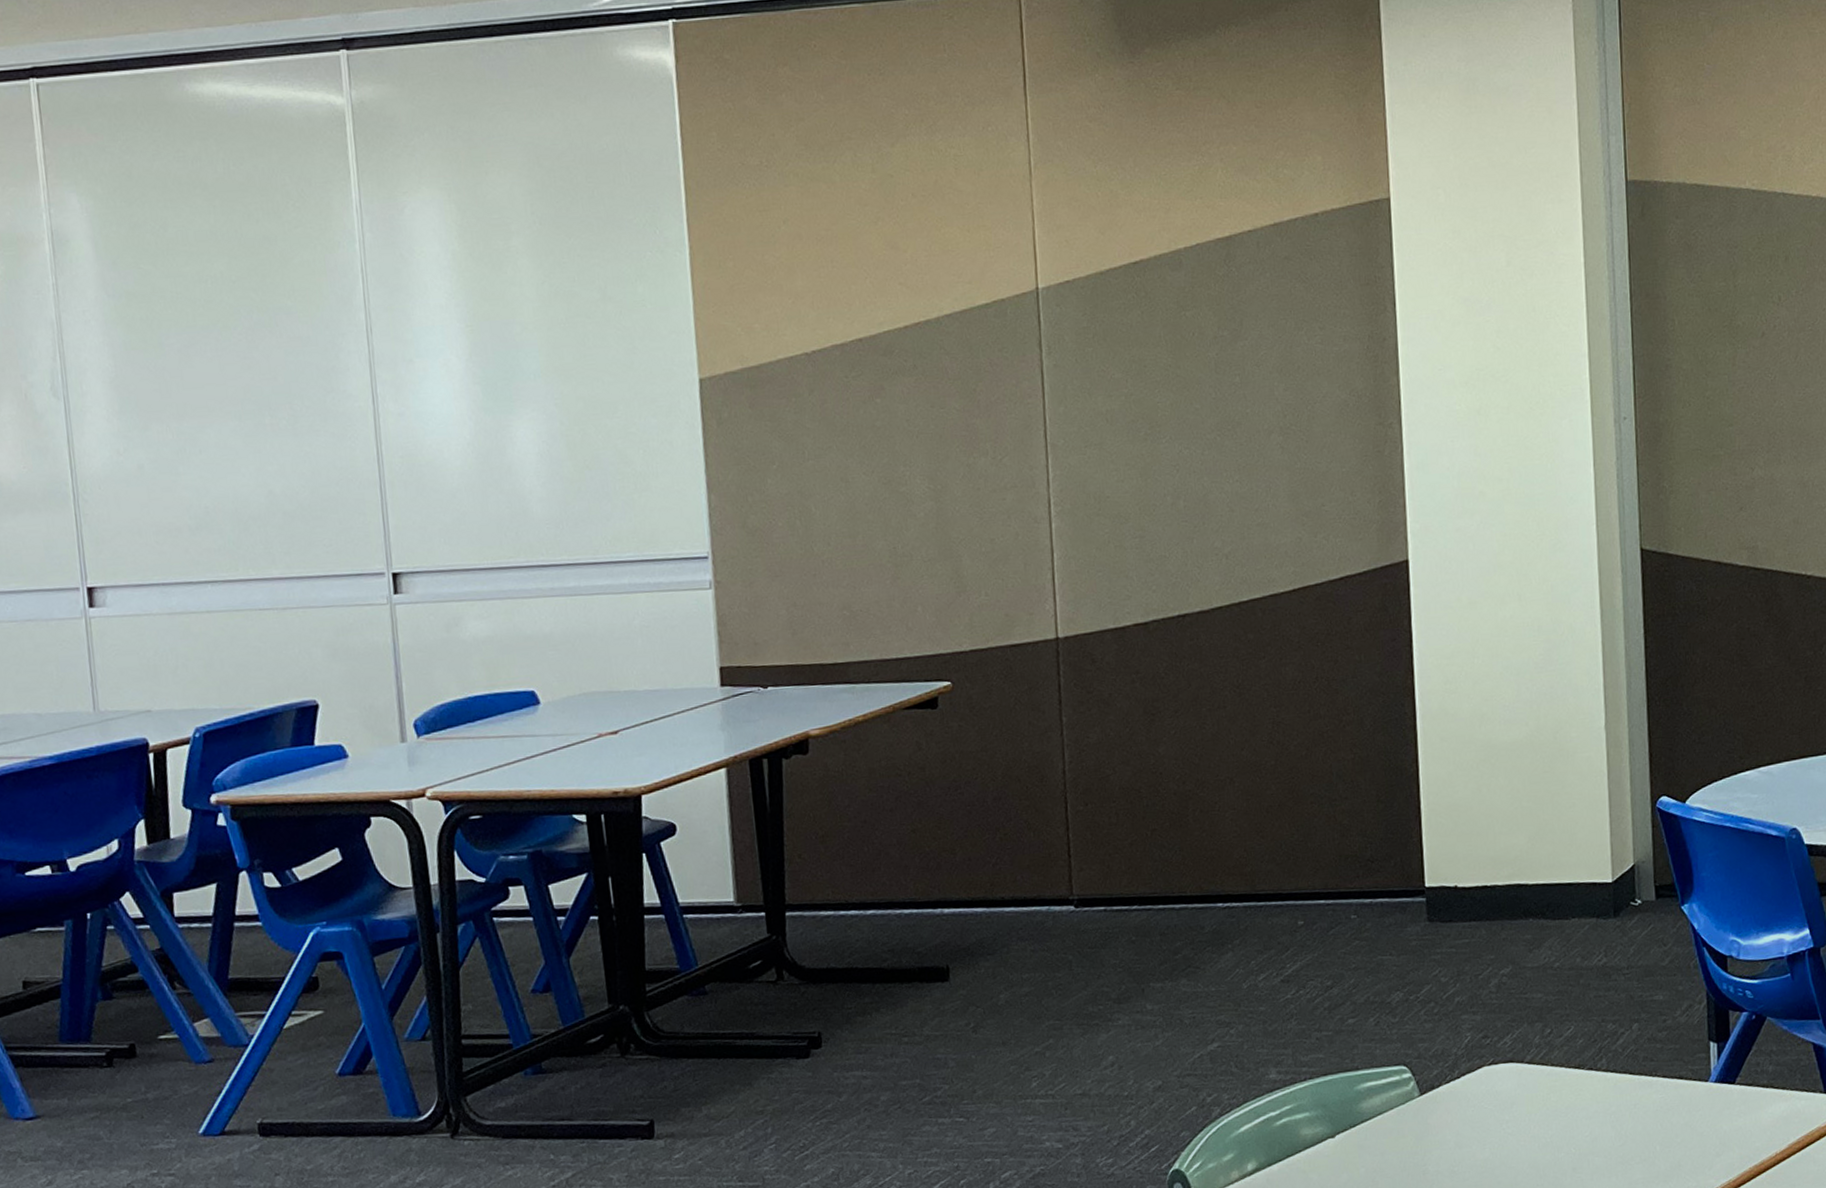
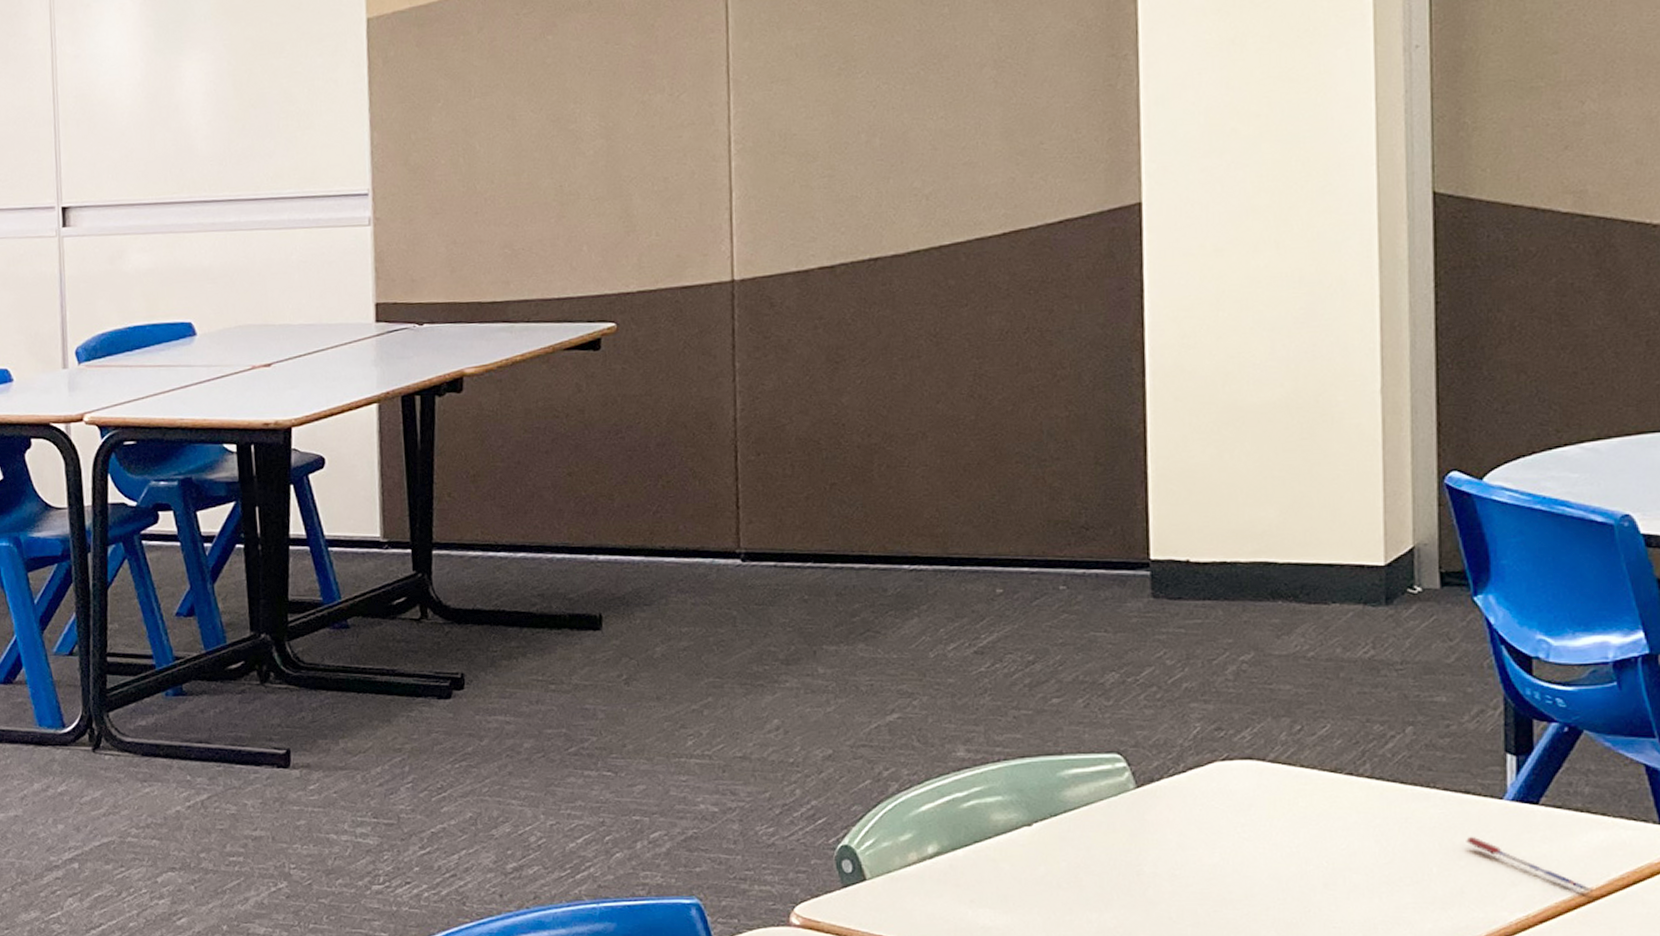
pen: none [1681,1115,1778,1157] -> present [1466,836,1594,892]

